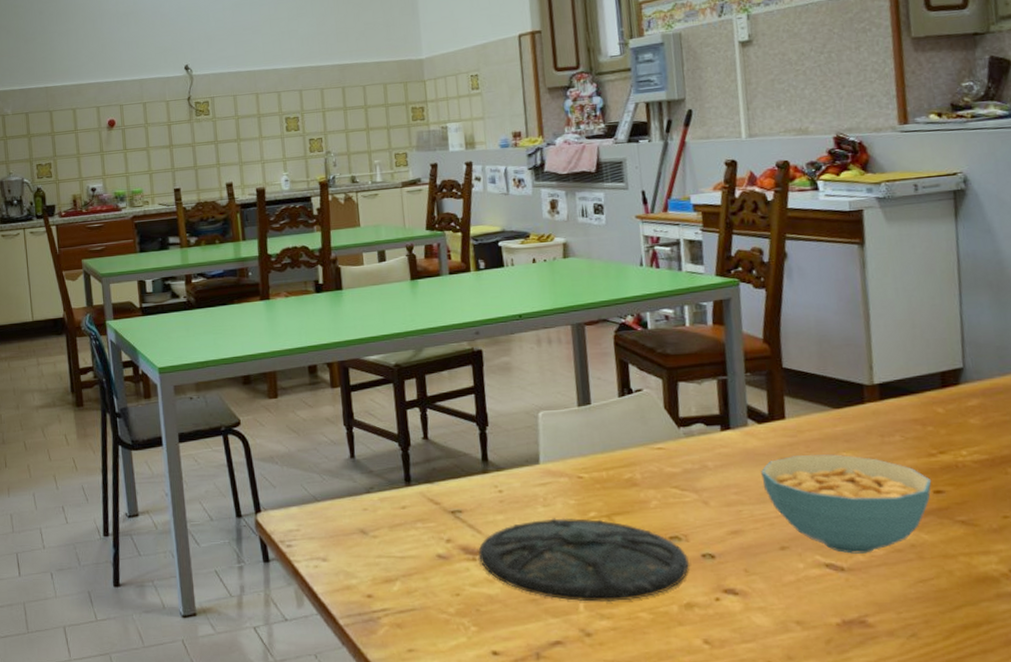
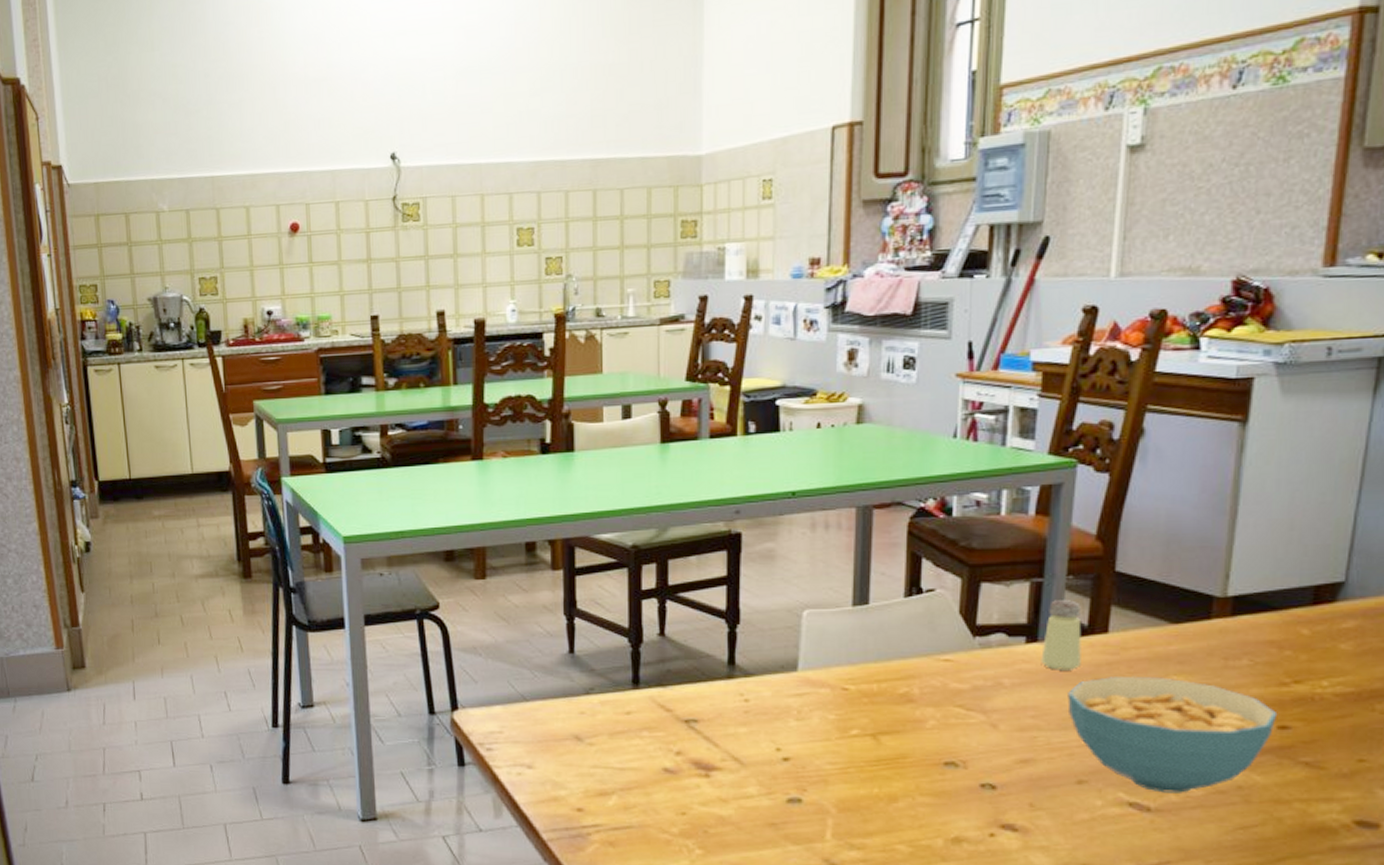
plate: present [478,518,689,602] -> none [713,734,963,831]
saltshaker: none [734,393,768,453] -> present [1041,600,1082,670]

